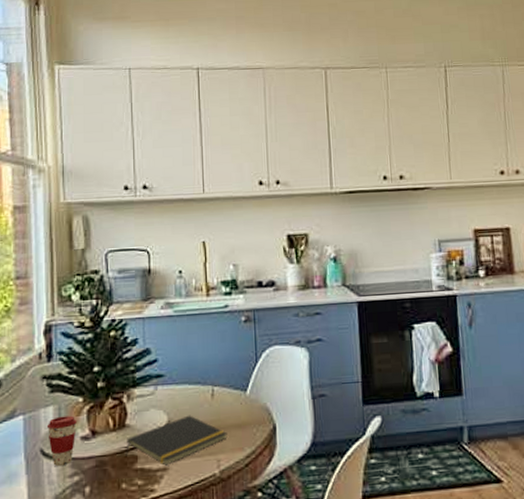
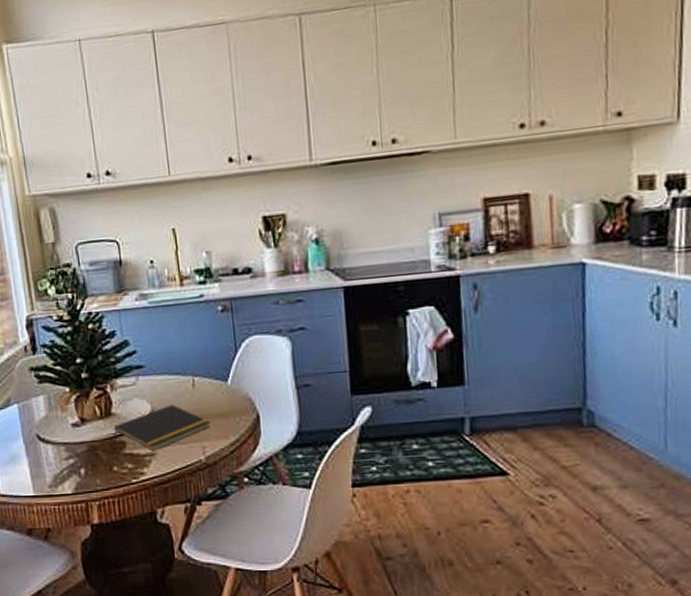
coffee cup: present [46,415,77,467] -> none [39,404,67,451]

